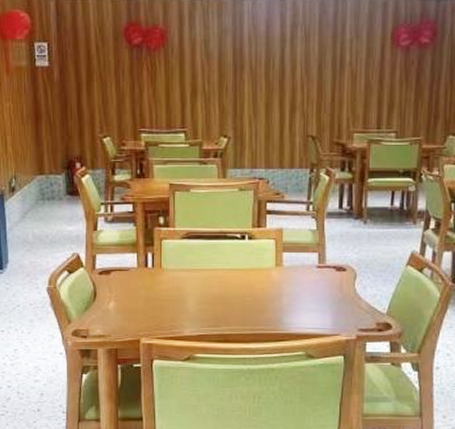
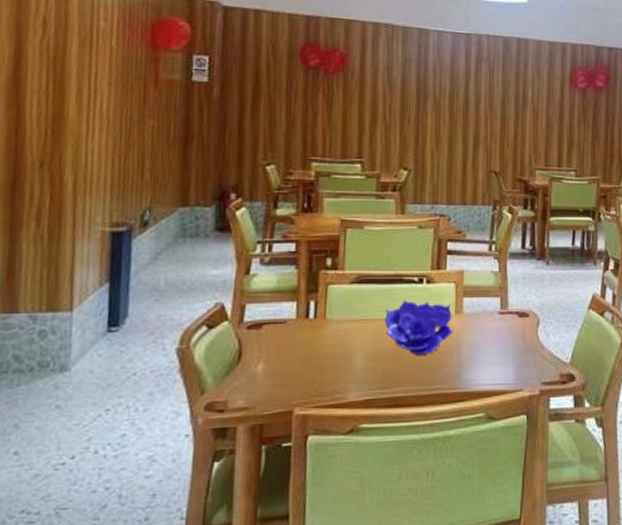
decorative bowl: none [211,254,274,300] -> present [384,300,453,355]

